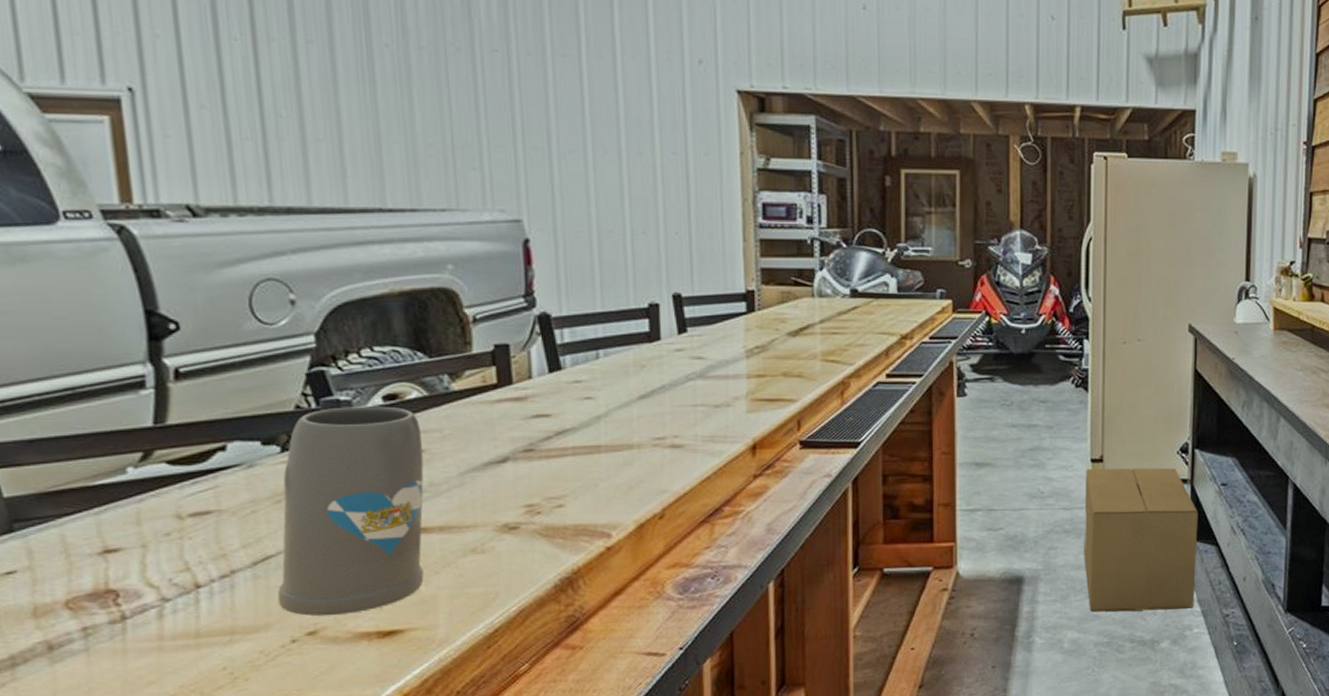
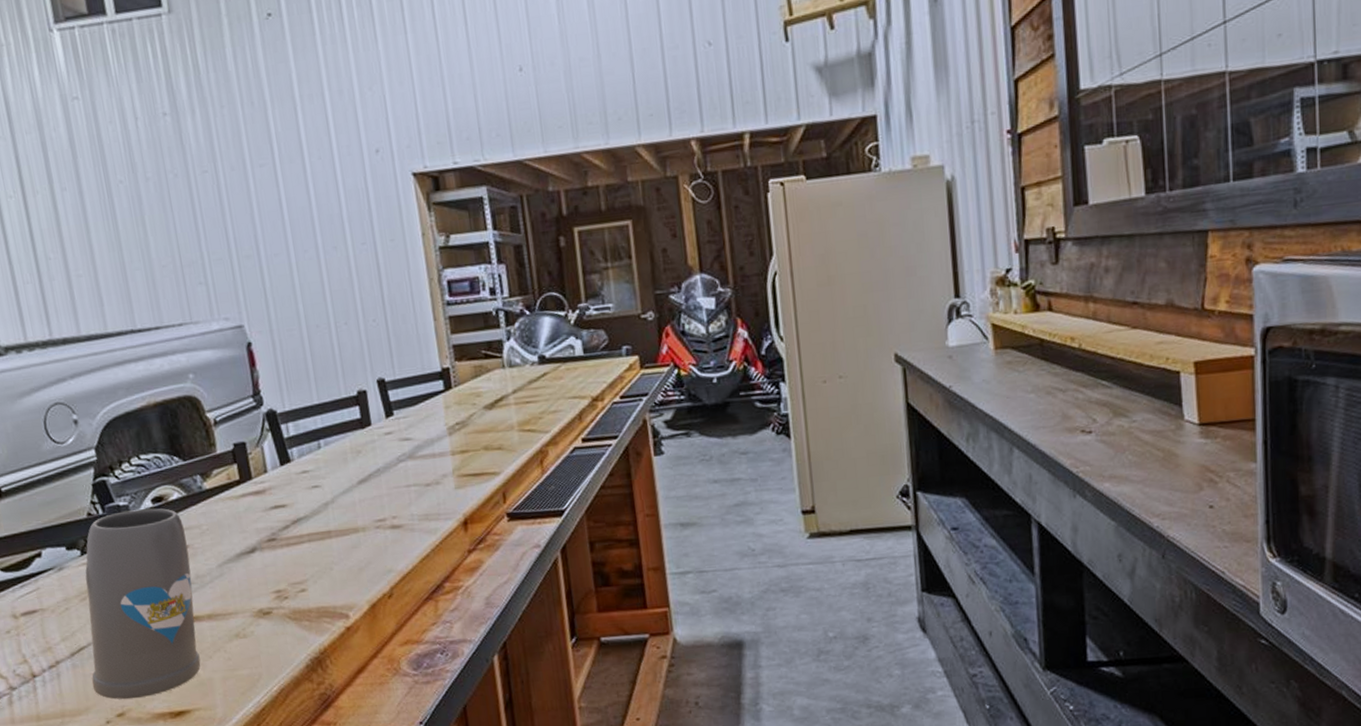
box: present [1084,467,1198,612] -> none [797,514,935,676]

